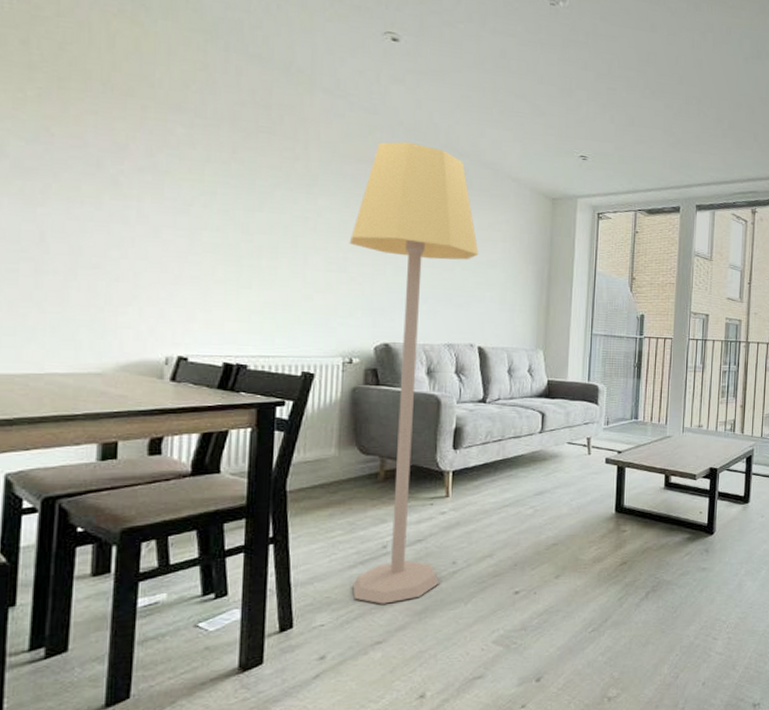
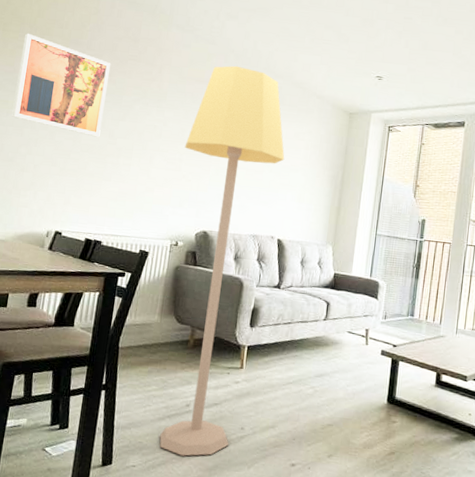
wall art: none [89,93,234,234] -> present [11,33,111,137]

